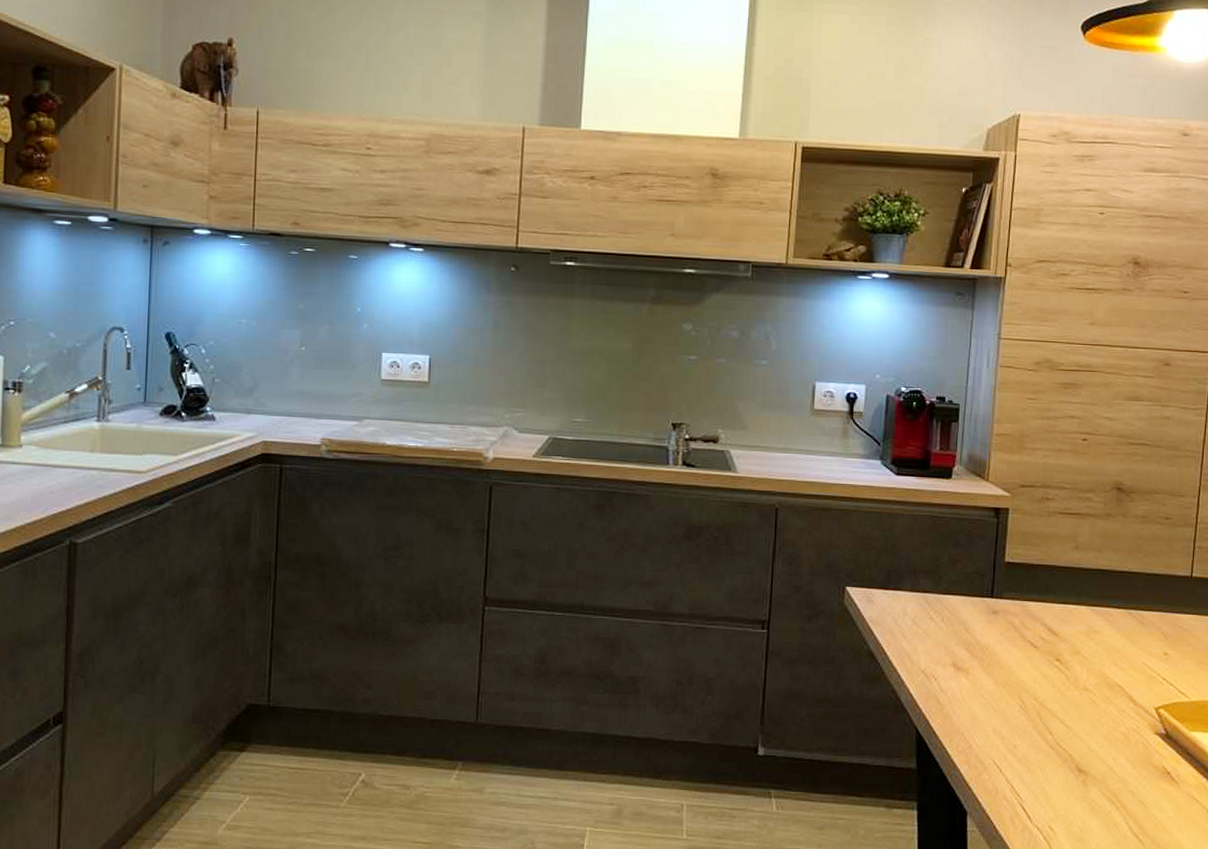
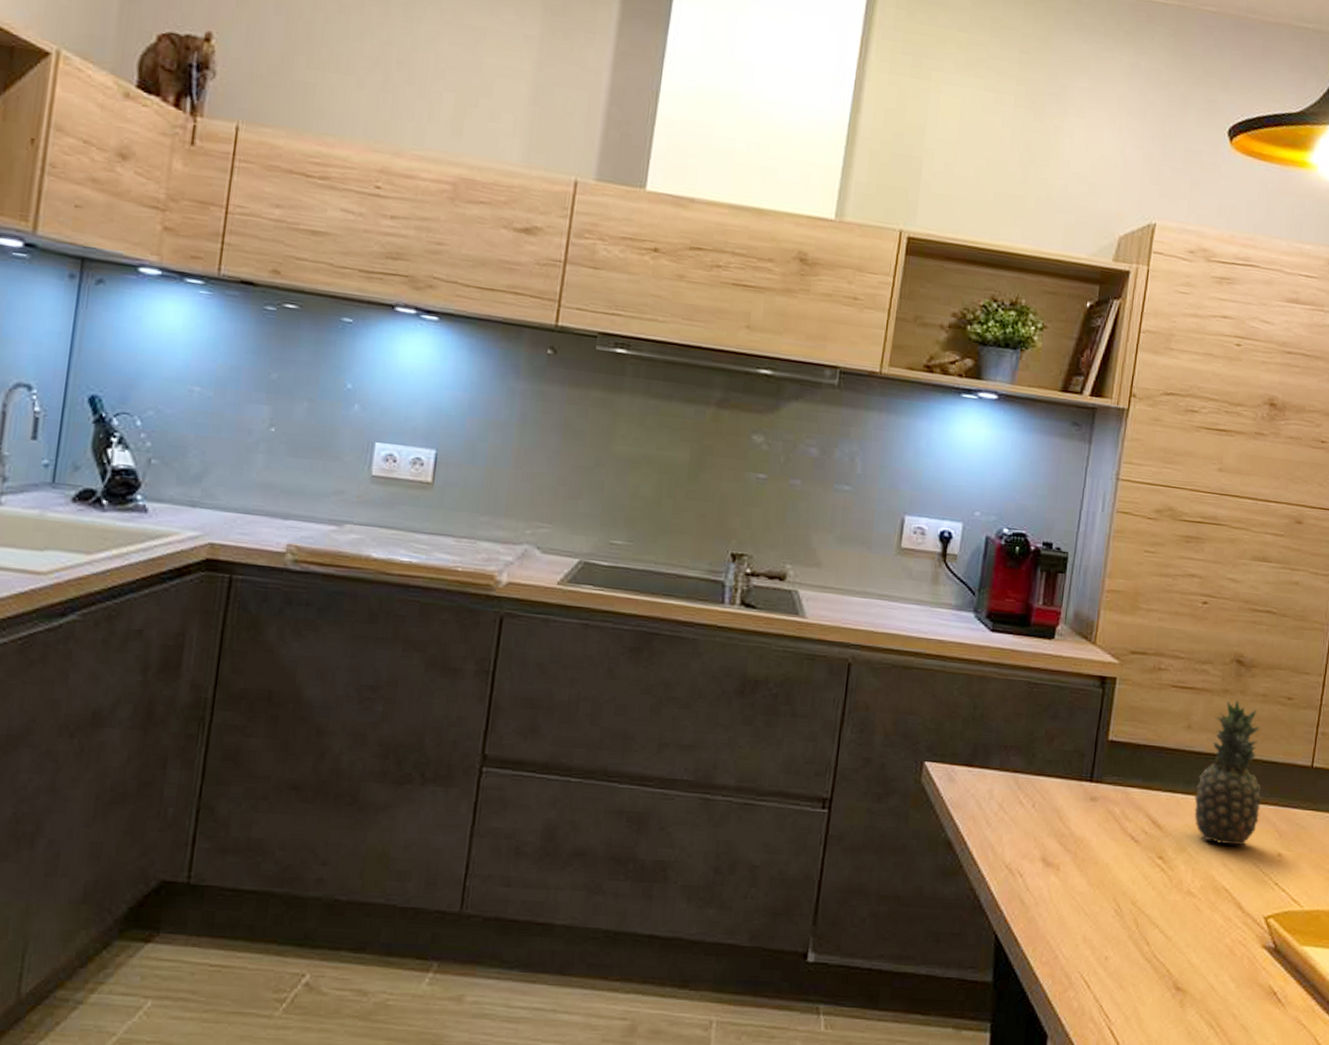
fruit: none [1085,522,1147,648] -> present [1194,700,1262,846]

